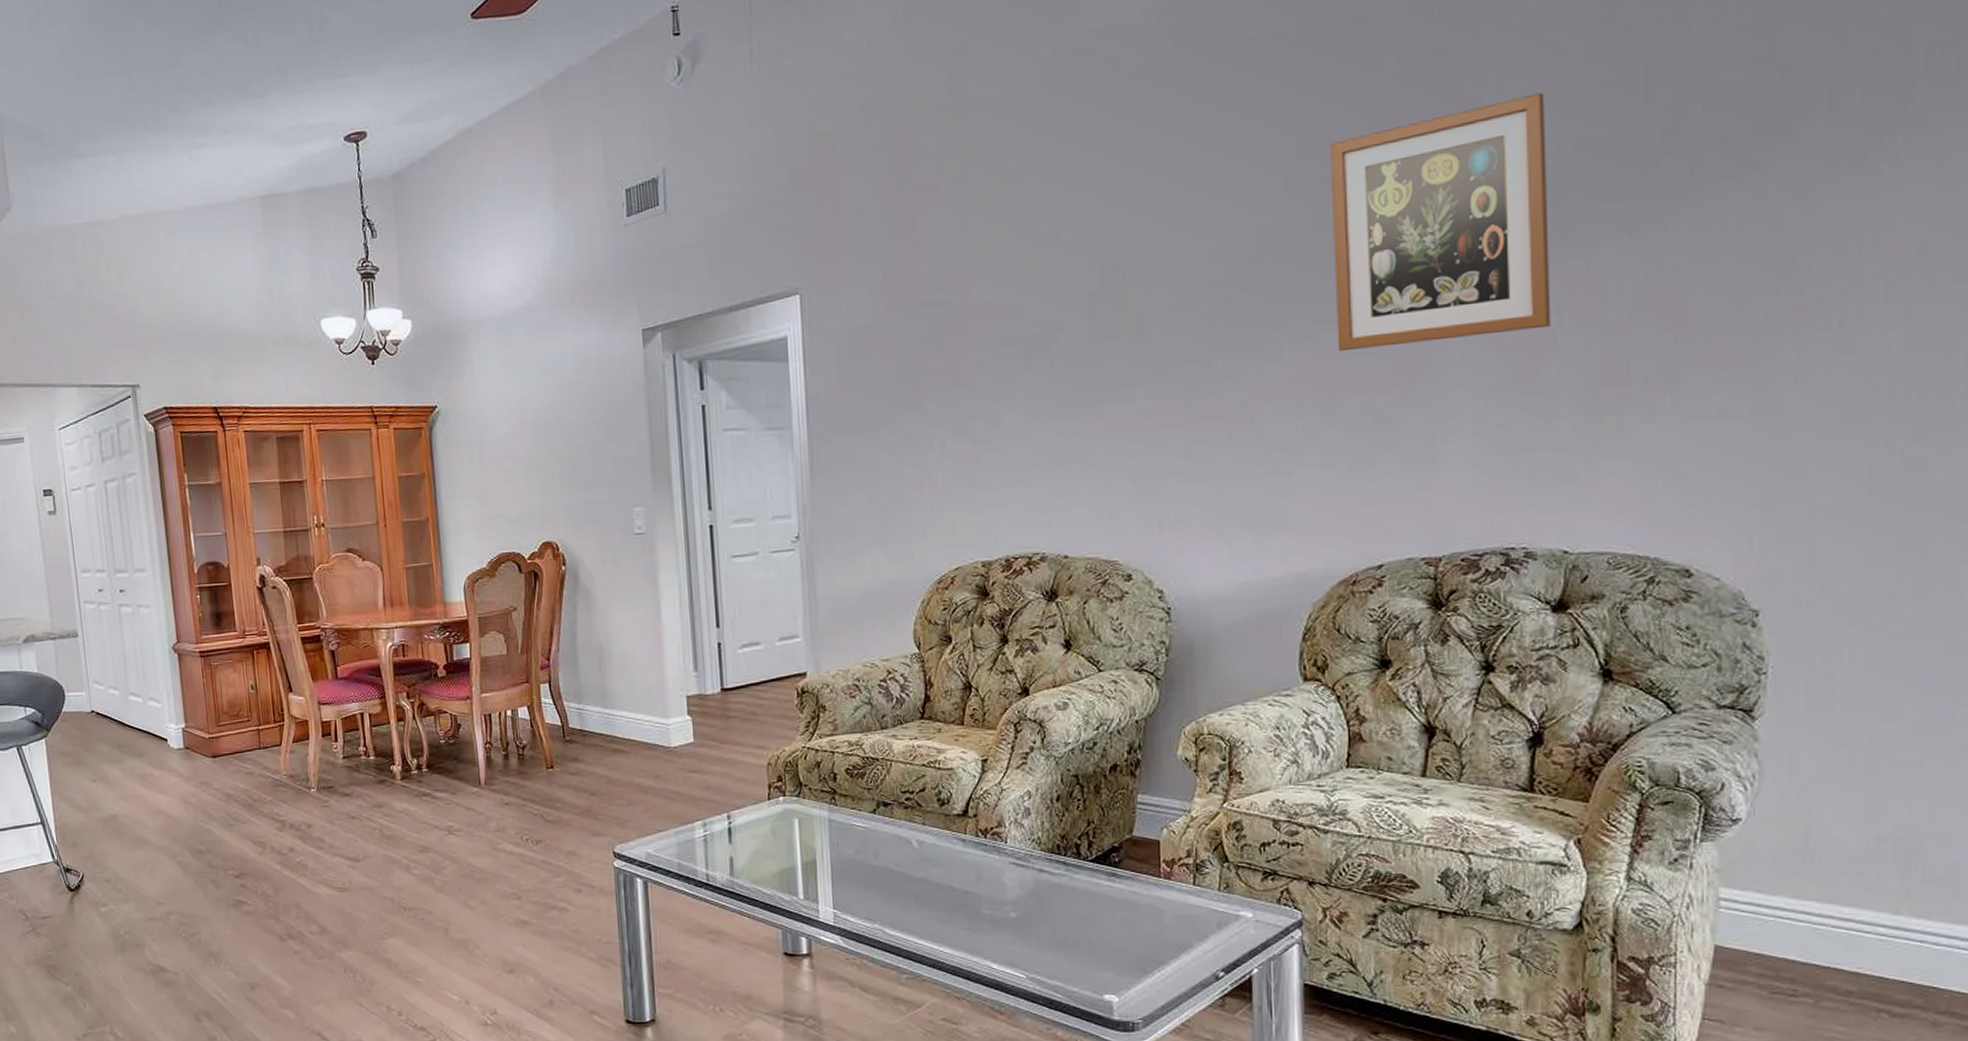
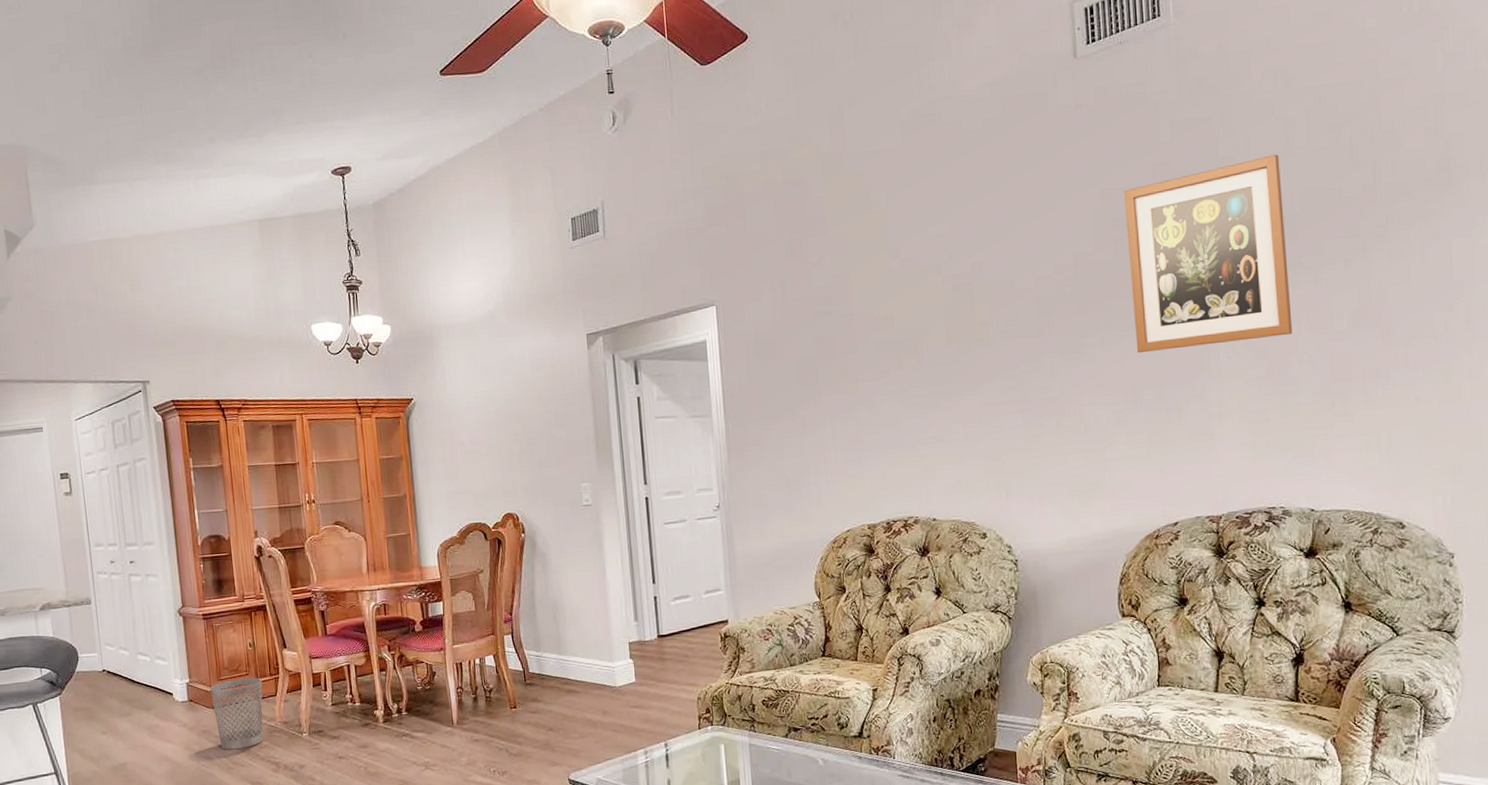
wastebasket: none [207,724,267,805] -> present [209,678,263,750]

